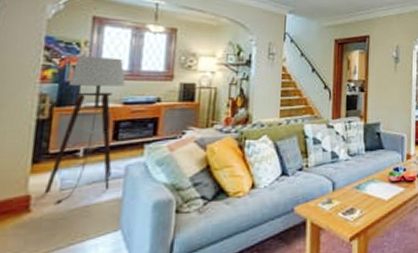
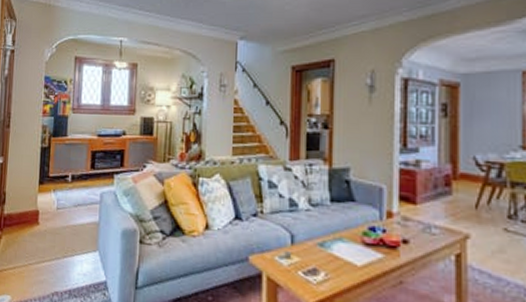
floor lamp: present [44,56,126,204] -> none [47,93,99,220]

